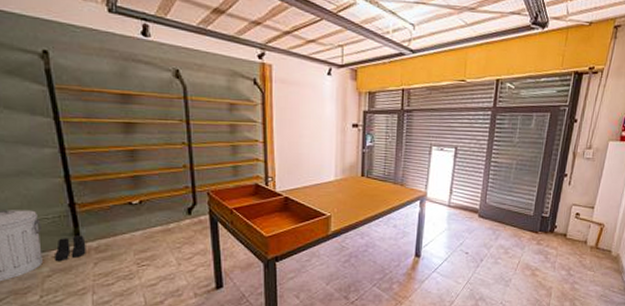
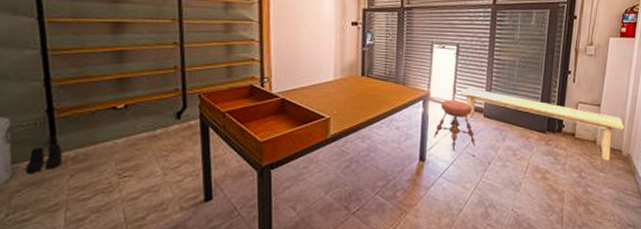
stool: none [429,200,469,249] -> present [434,99,475,151]
bench: none [457,188,617,260] -> present [461,87,625,161]

